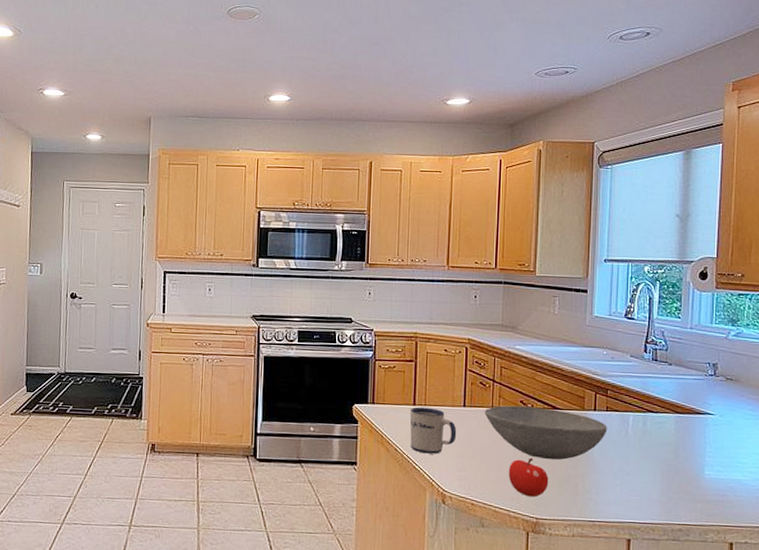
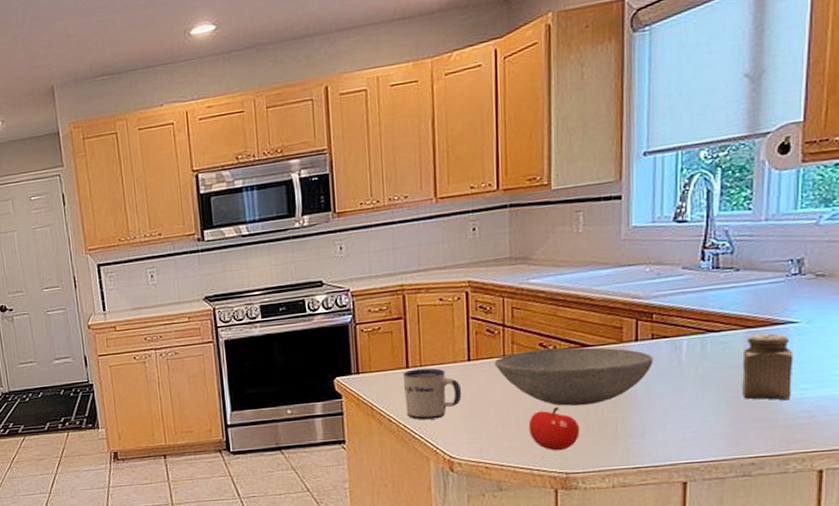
salt shaker: none [673,420,711,479] -> present [742,333,794,400]

